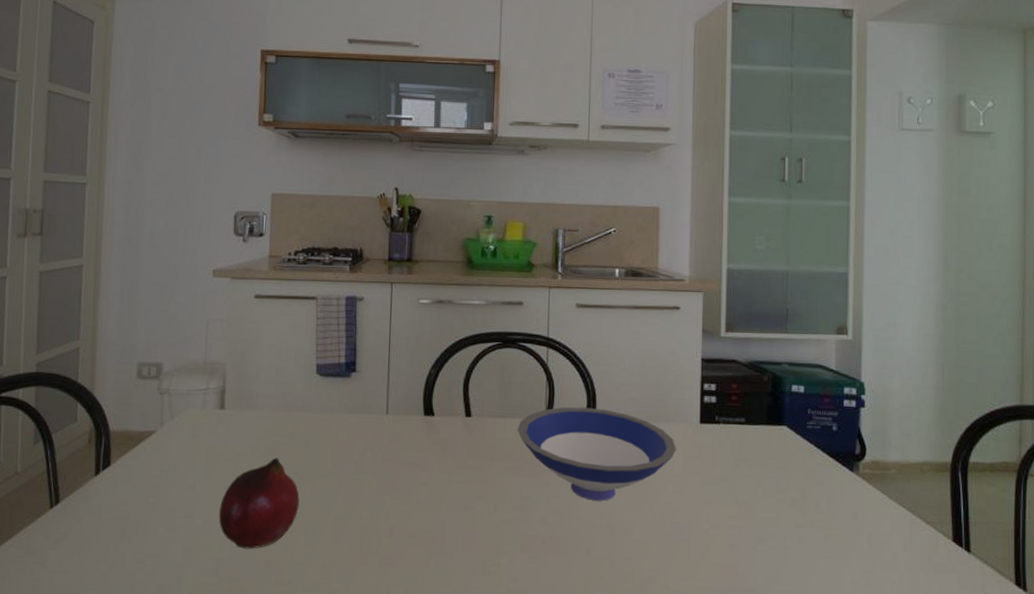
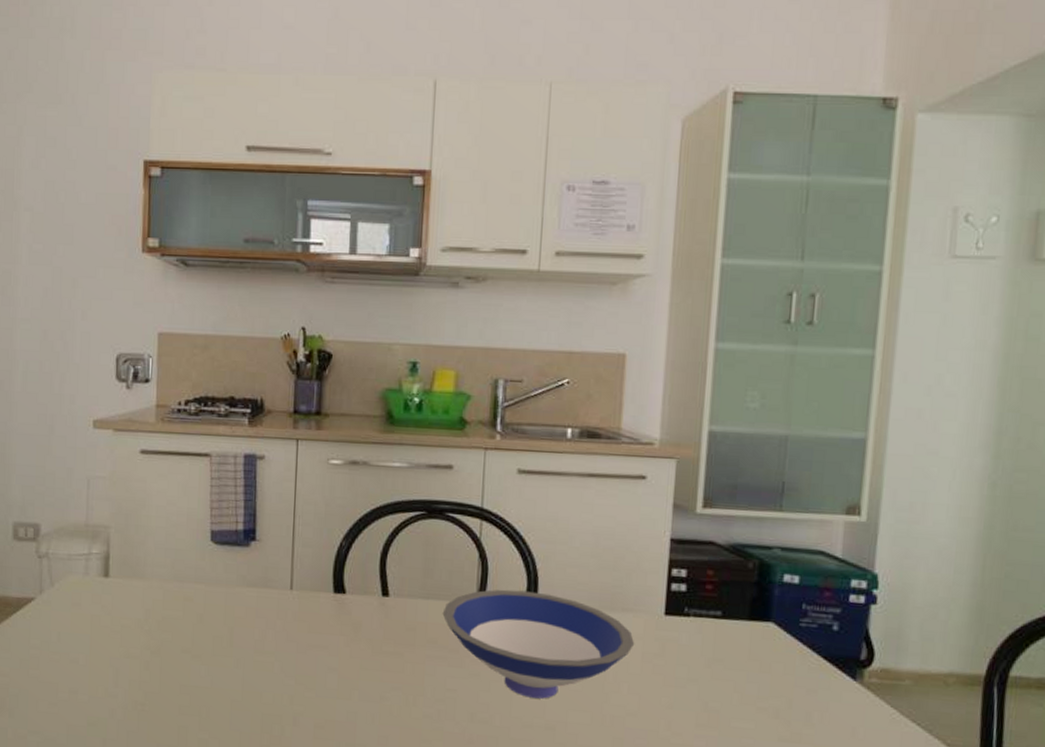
fruit: present [218,457,300,549] -> none [104,632,193,730]

